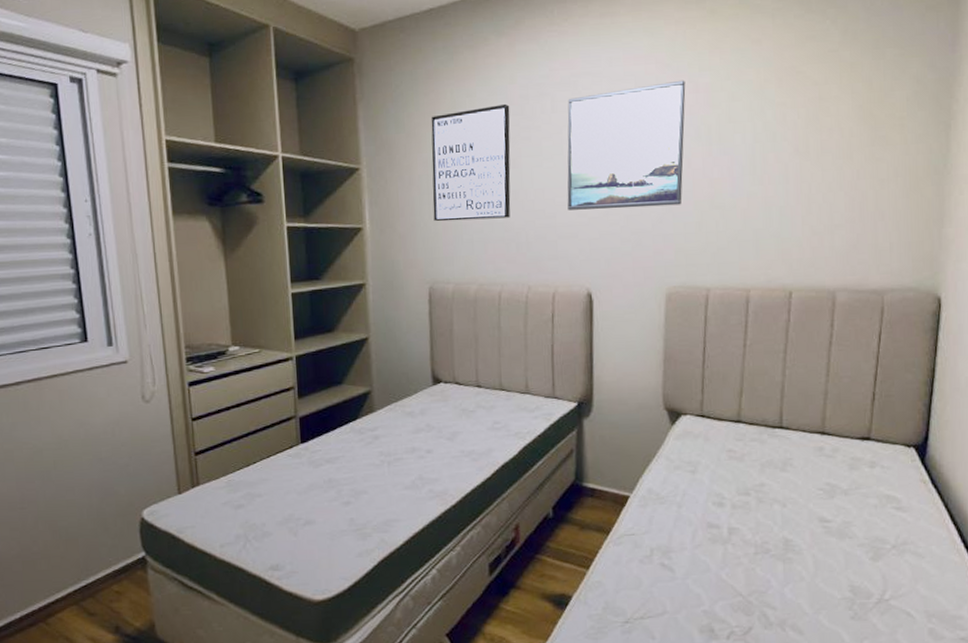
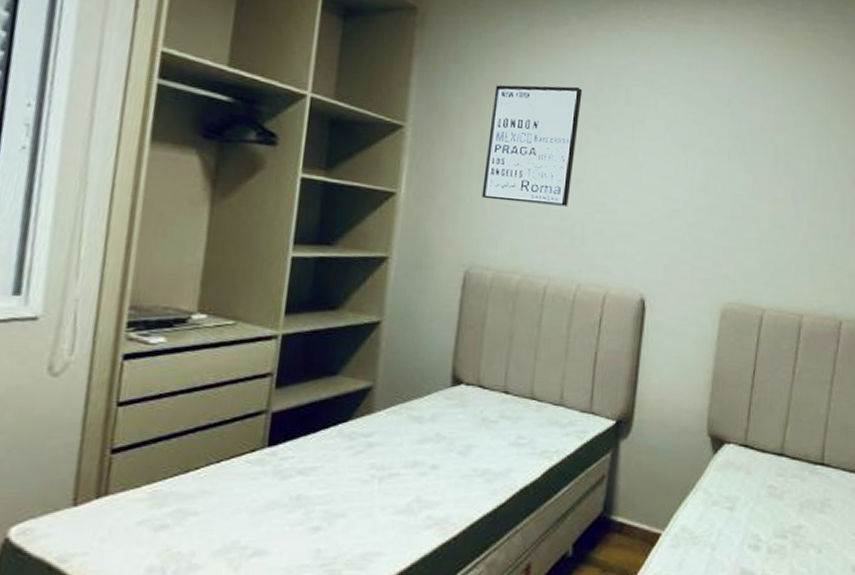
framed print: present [567,80,686,210] -> none [630,94,759,220]

